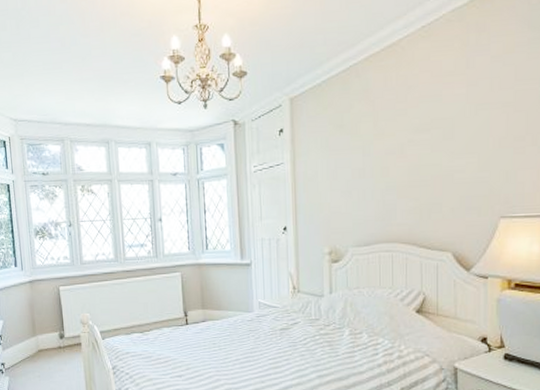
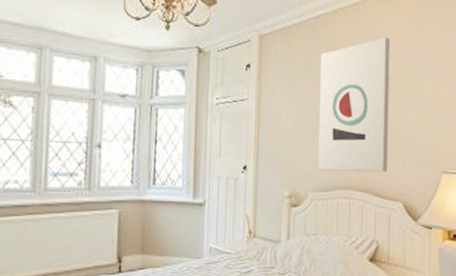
wall art: none [353,77,434,225] -> present [318,37,391,172]

